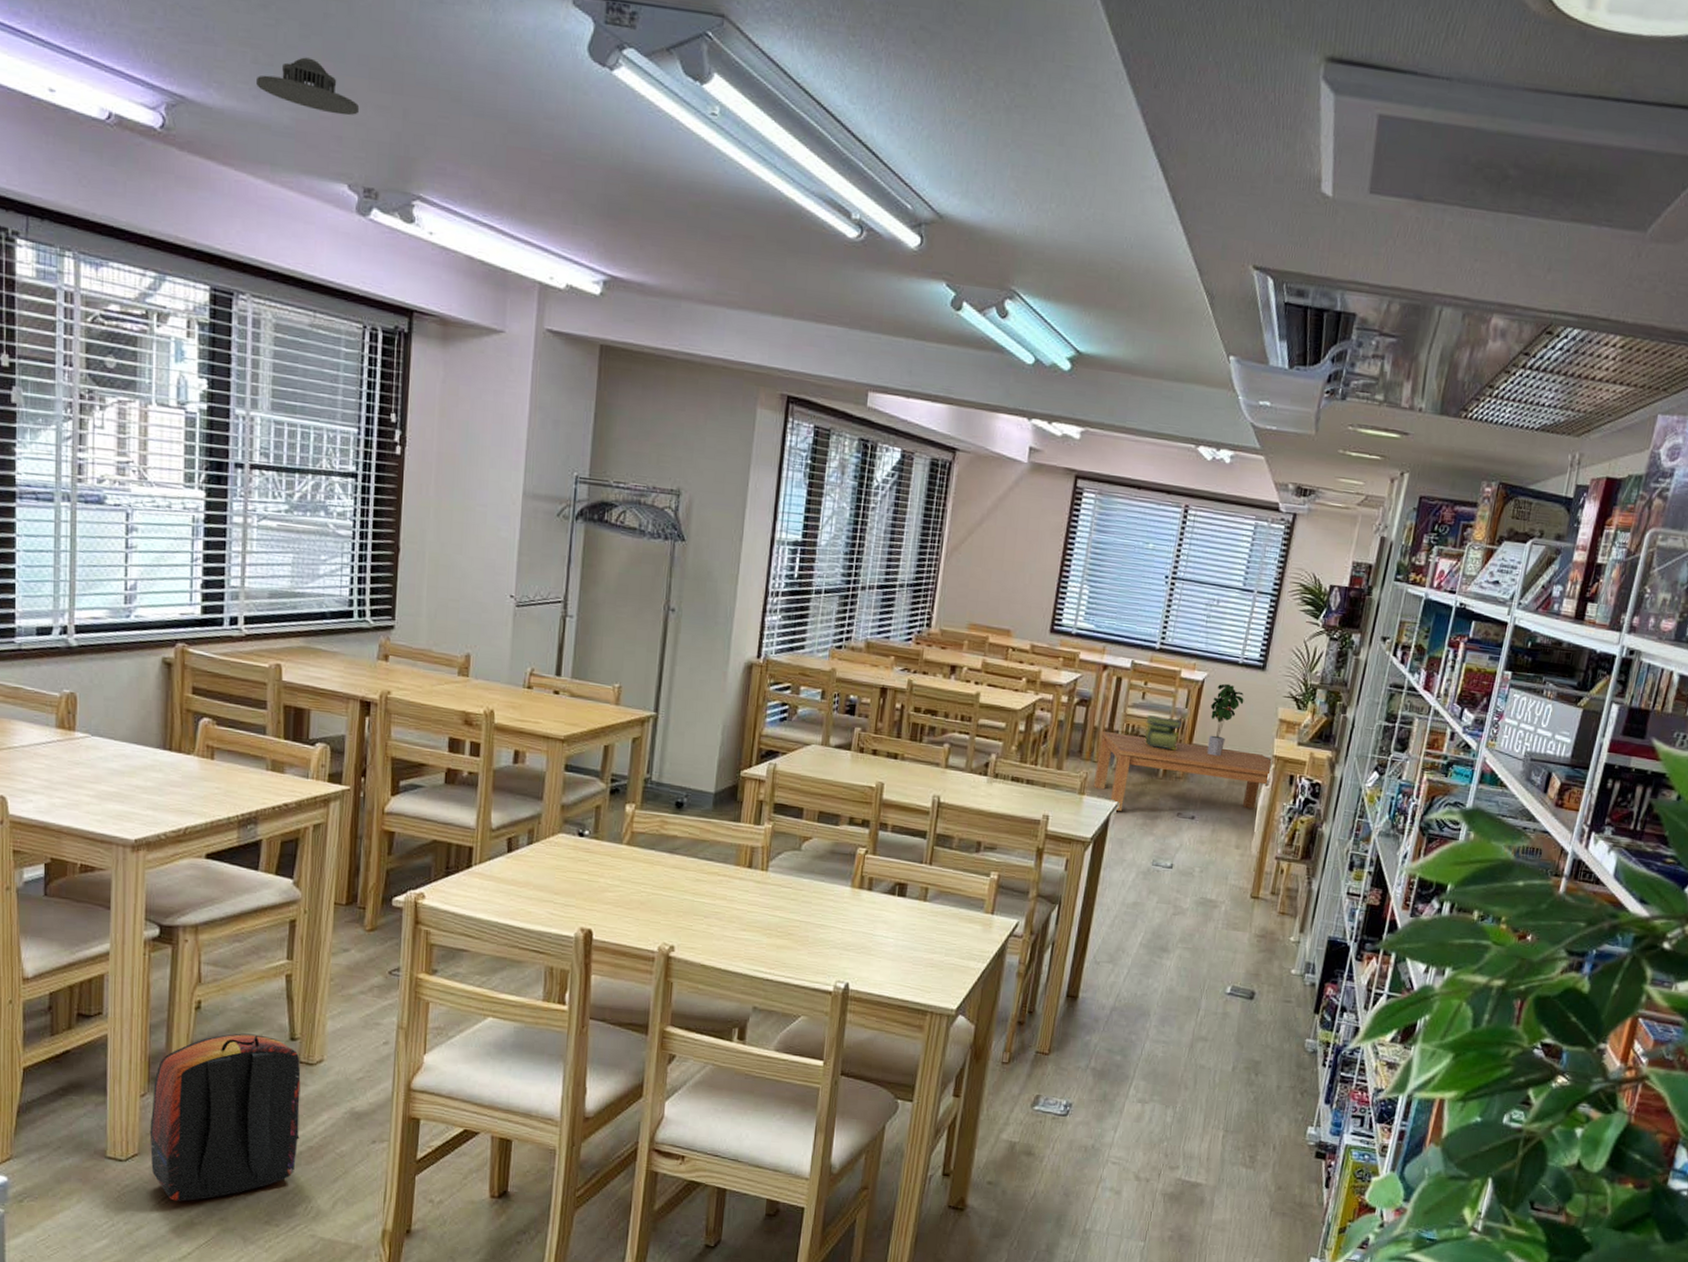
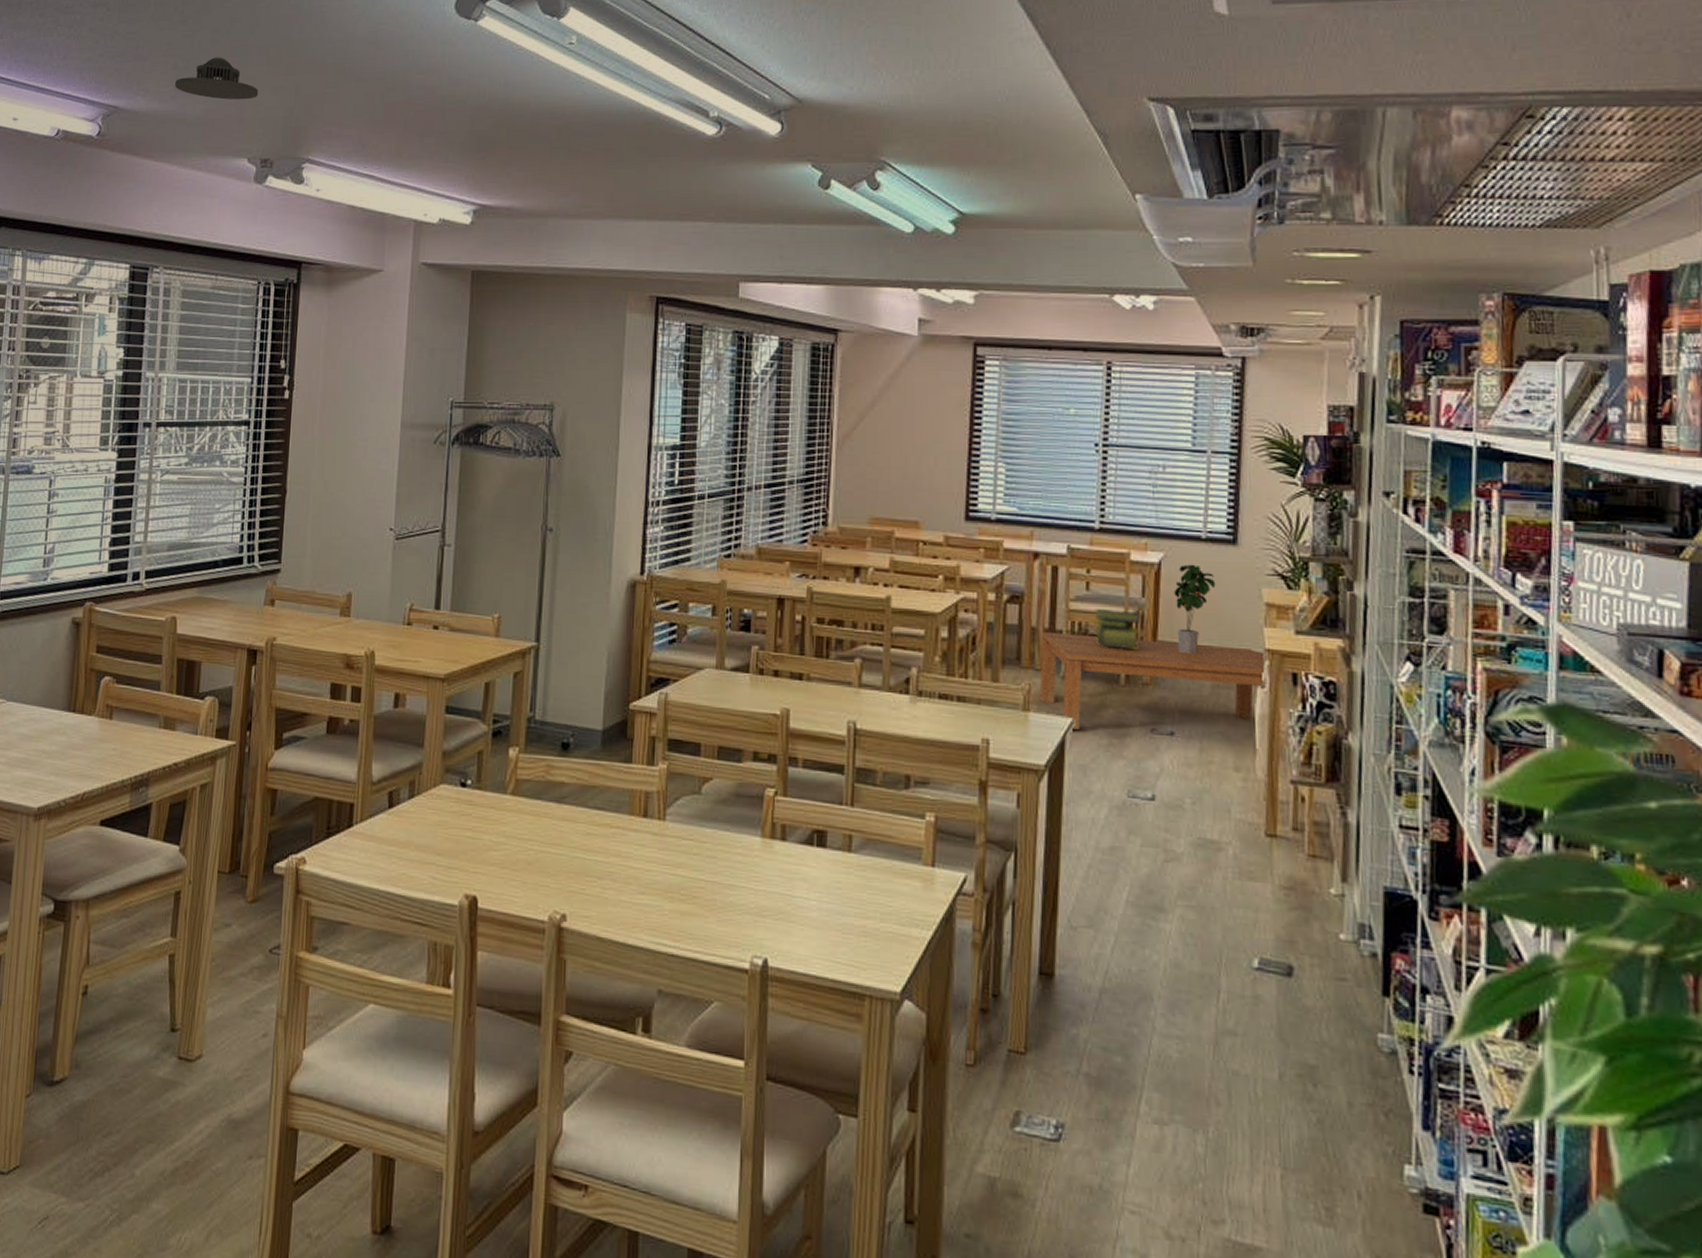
backpack: present [149,1033,301,1202] -> none [31,1023,180,1226]

